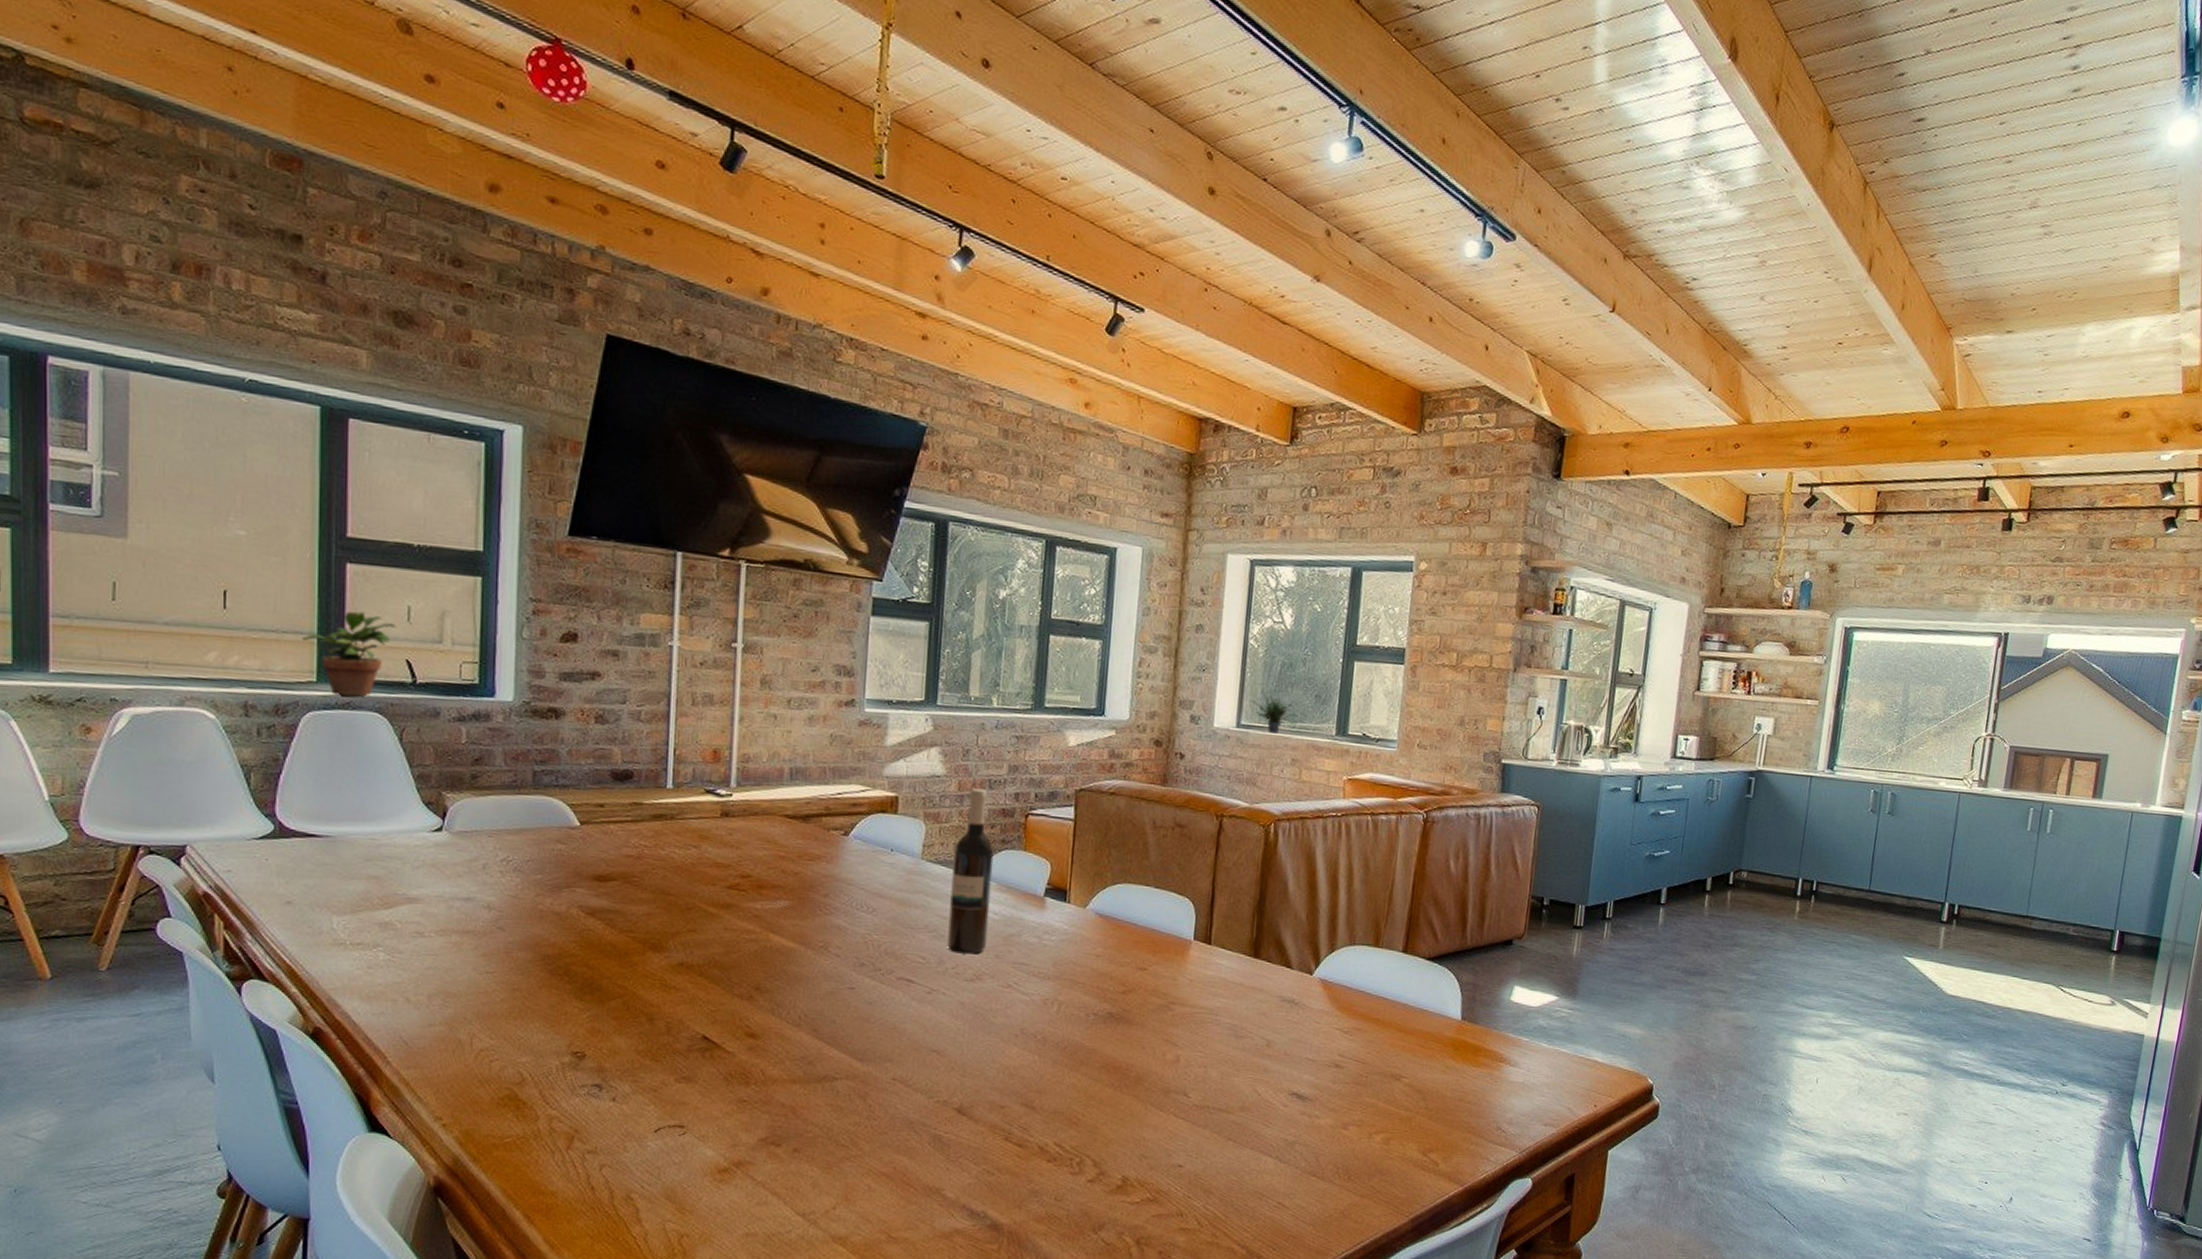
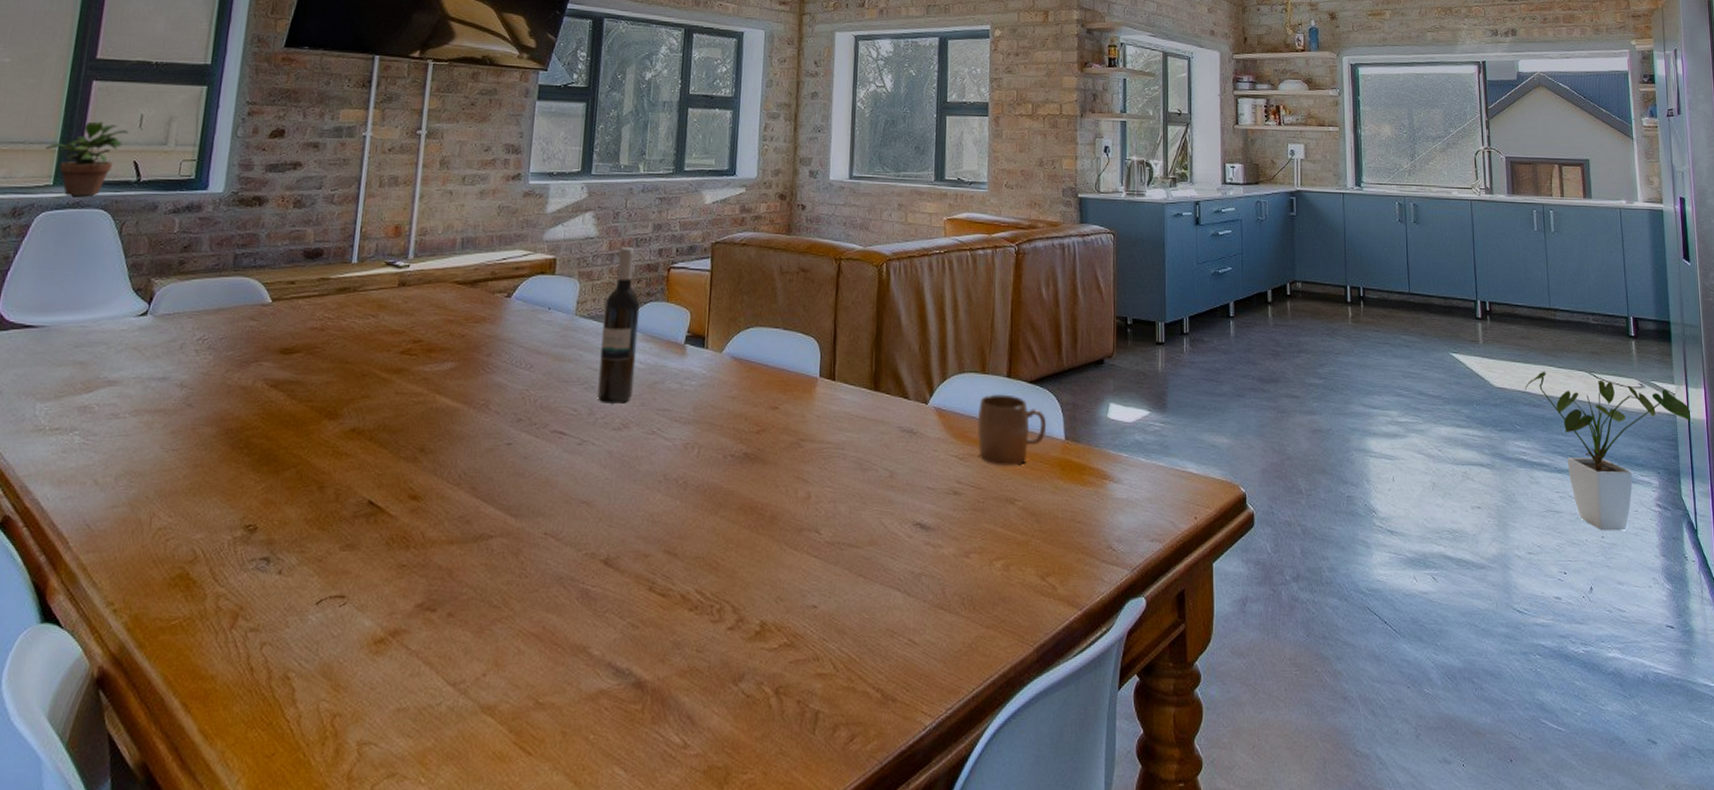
potted plant: present [1250,689,1299,734] -> none [860,144,902,182]
mug: none [1364,969,1443,1043] -> present [976,394,1047,466]
house plant: none [1979,981,2163,1146] -> present [1524,371,1693,531]

